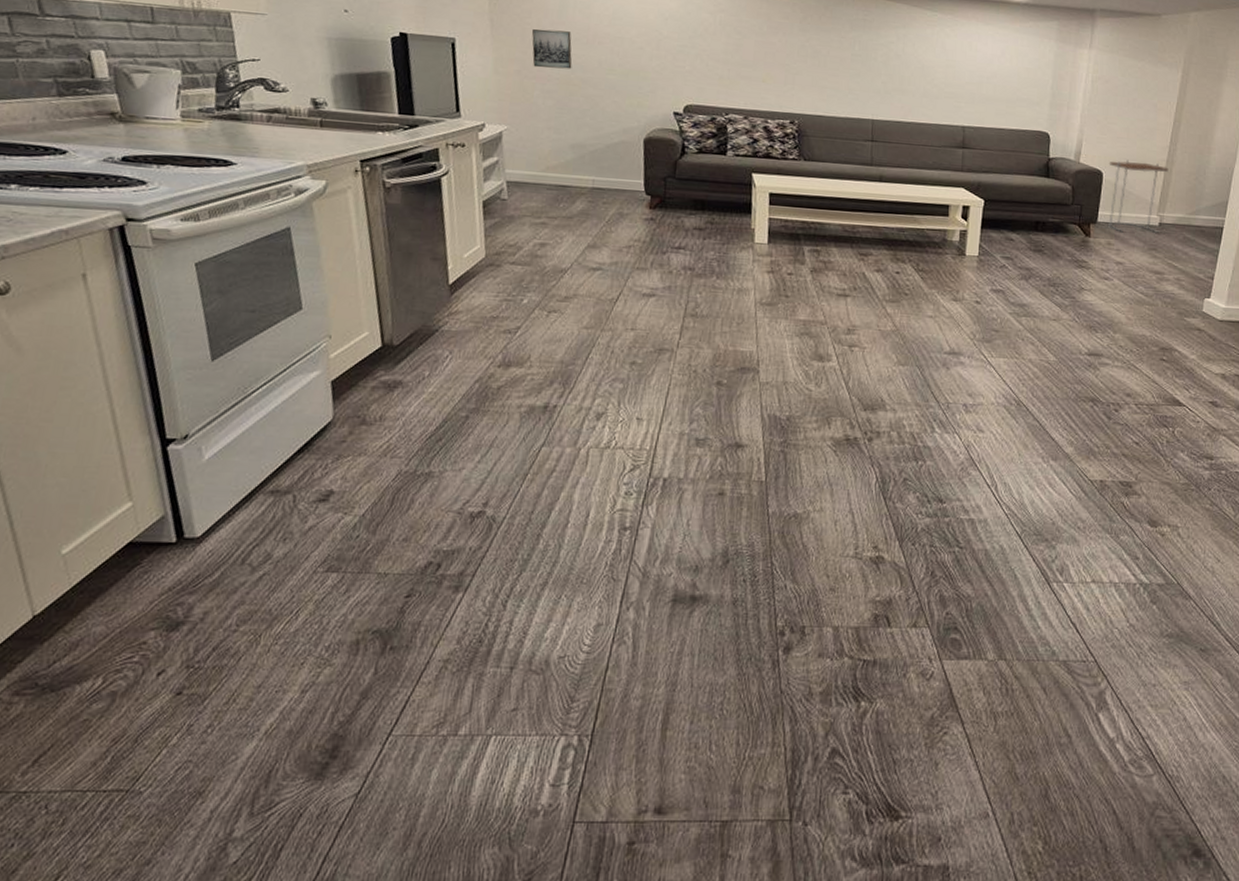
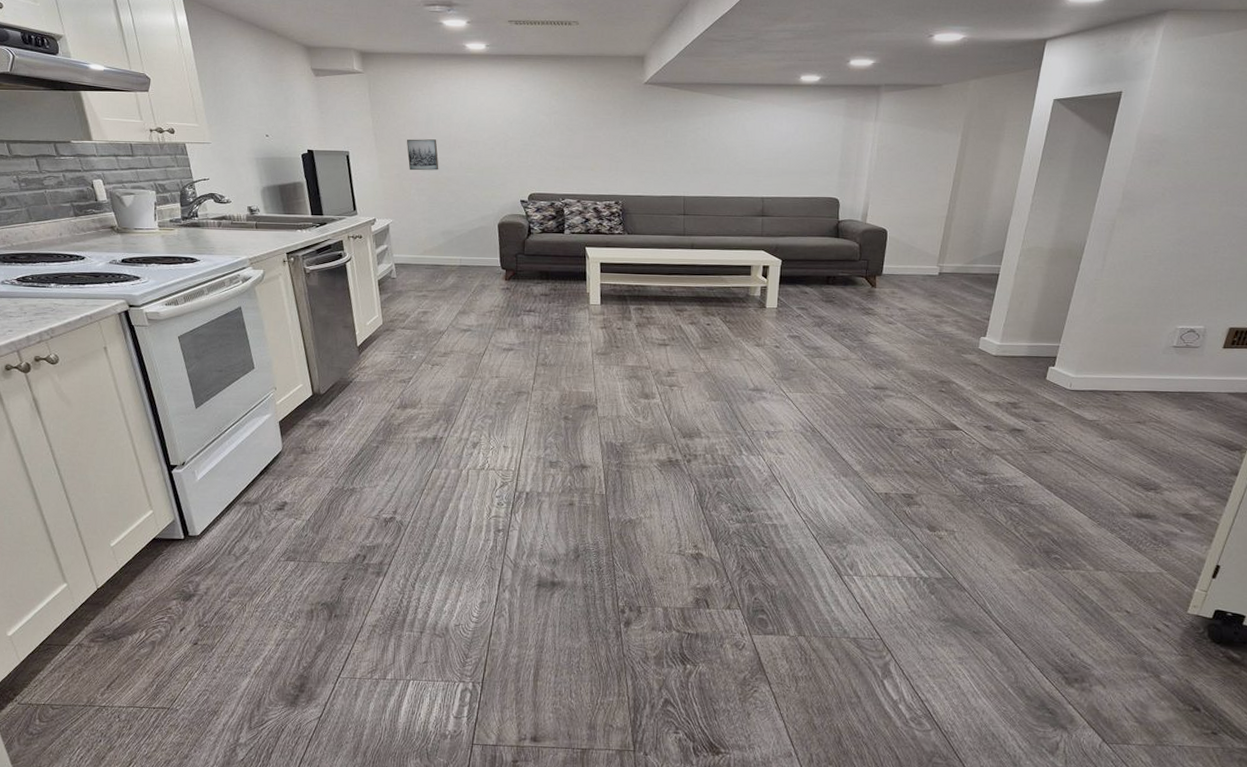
side table: present [1108,159,1169,233] -> none [892,218,948,283]

